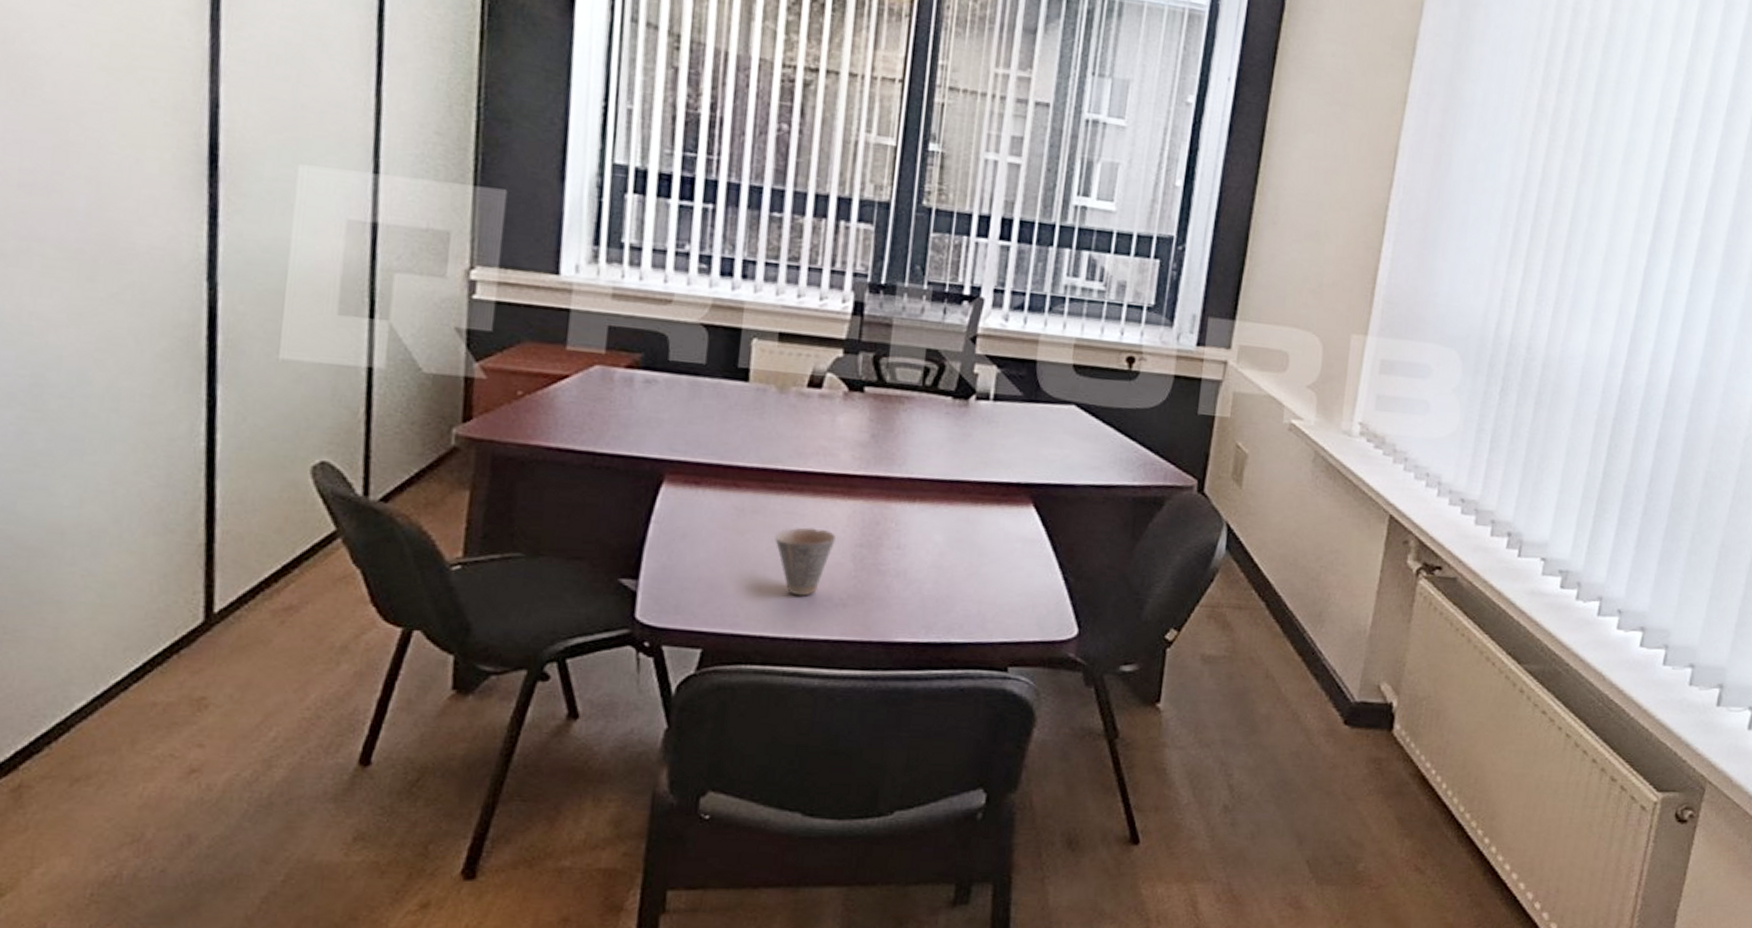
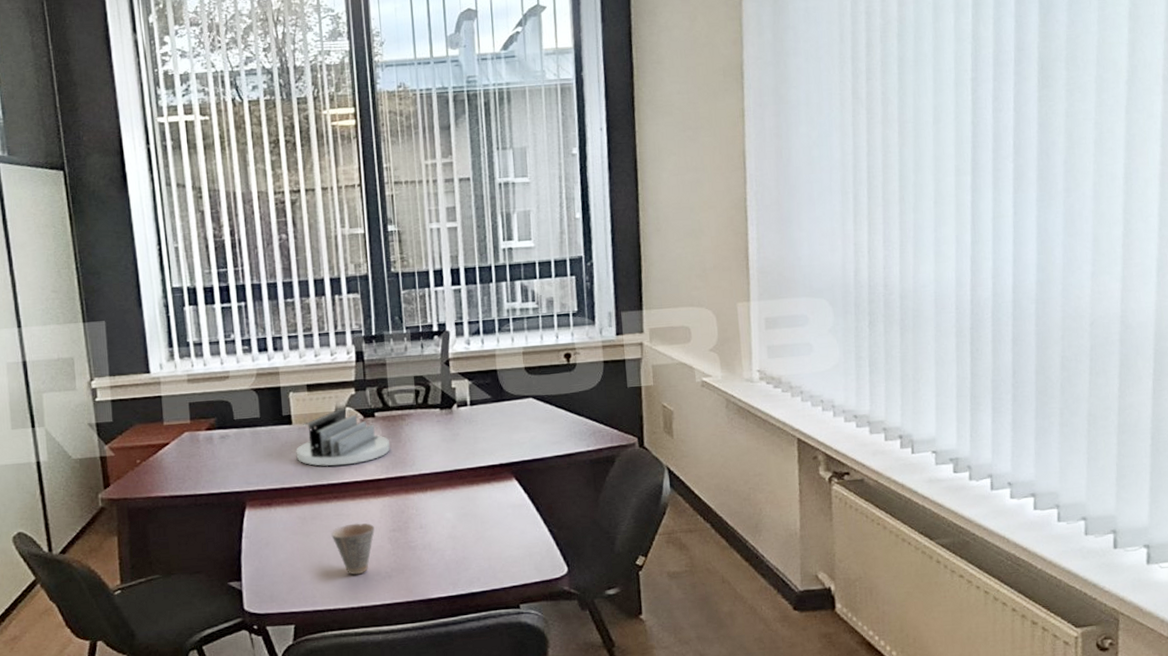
desk organizer: none [746,372,877,450] -> present [296,408,390,466]

